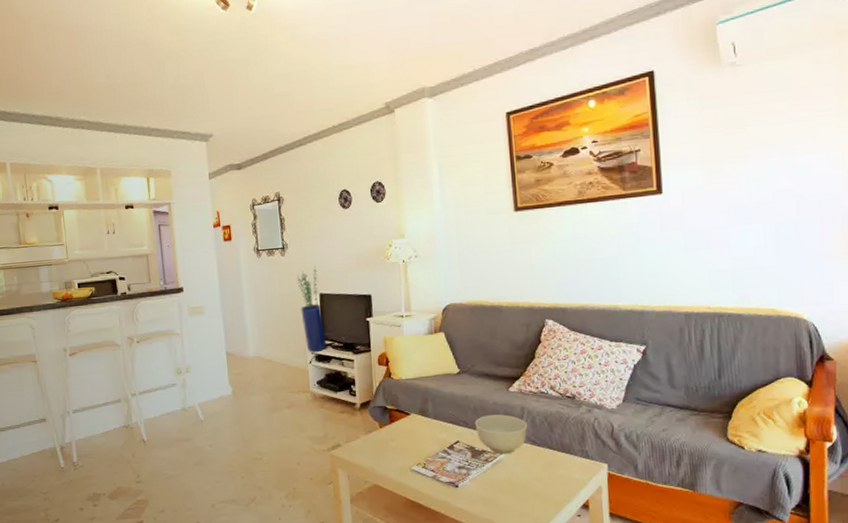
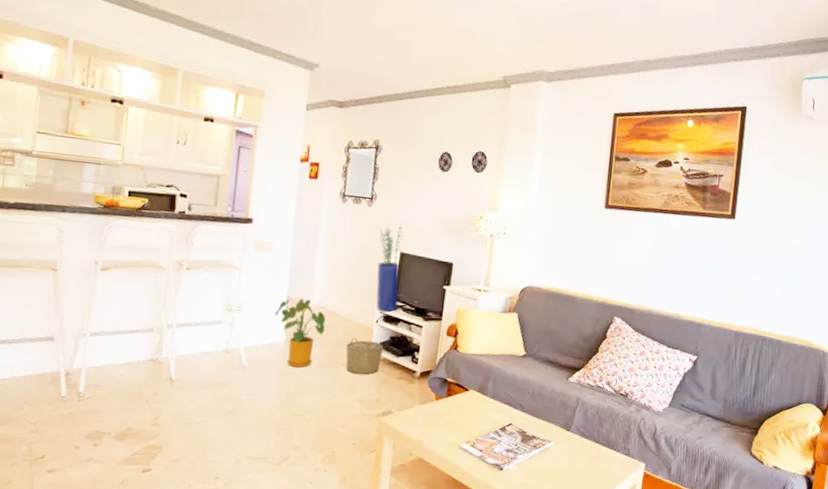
house plant: none [218,352,265,415] -> present [274,298,326,368]
basket: none [287,380,321,414] -> present [345,337,383,375]
bowl: present [474,414,528,453] -> none [530,401,580,442]

